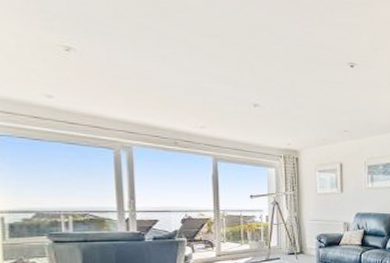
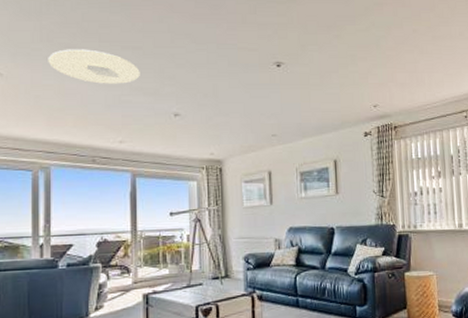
ceiling light: none [124,29,220,71] -> present [48,49,140,84]

